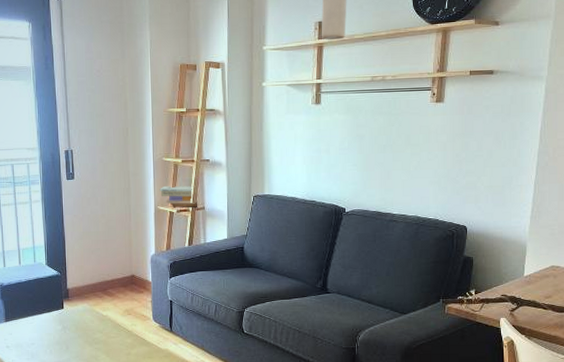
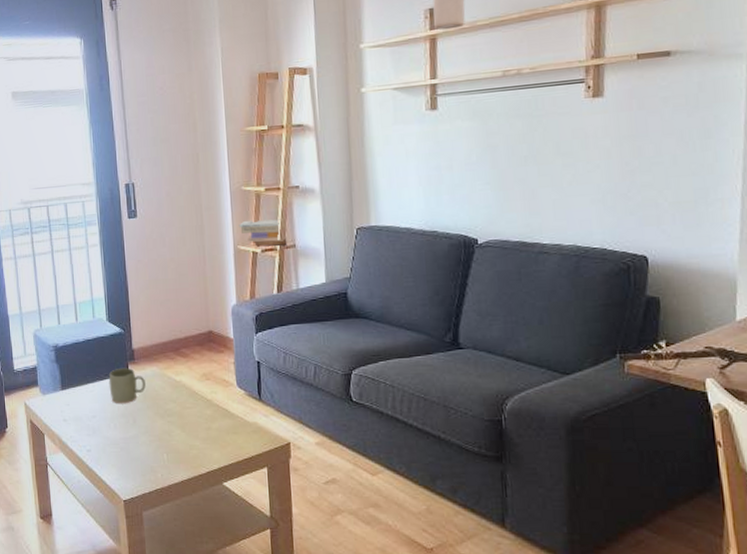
mug: none [46,304,77,333] -> present [108,367,146,403]

